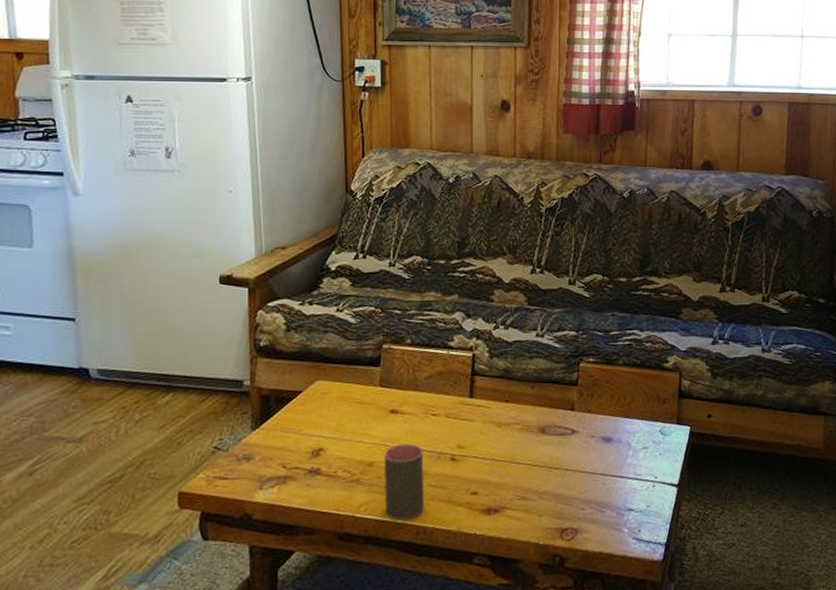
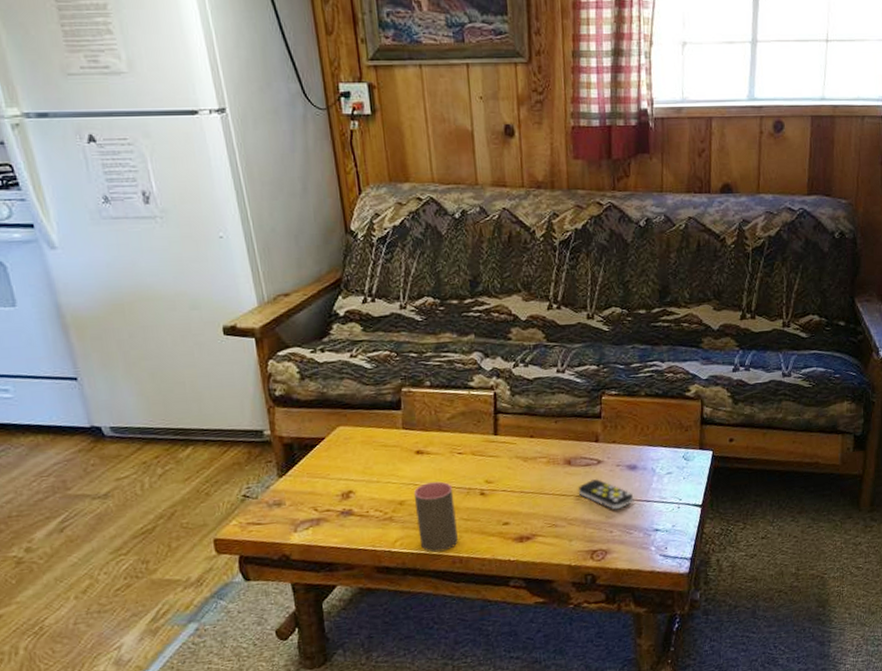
remote control: none [550,449,607,485] -> present [578,478,633,510]

